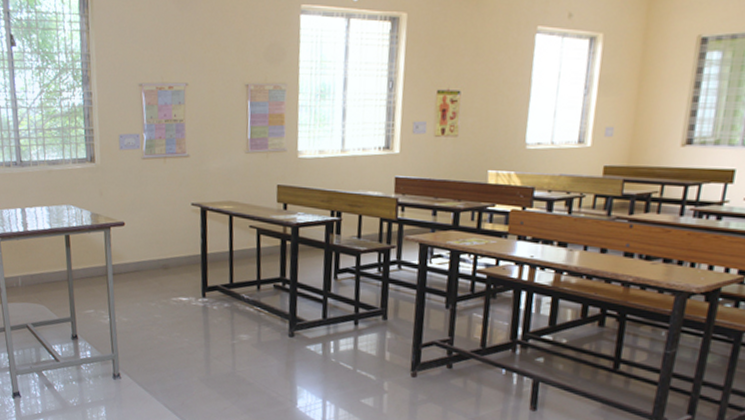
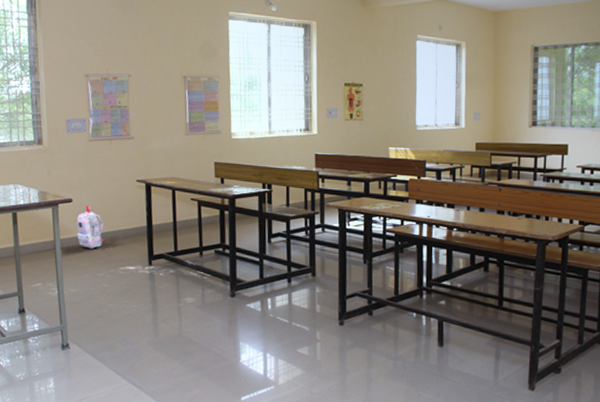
backpack: none [128,230,157,277] -> present [76,206,104,249]

